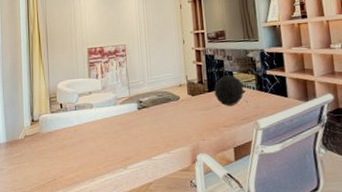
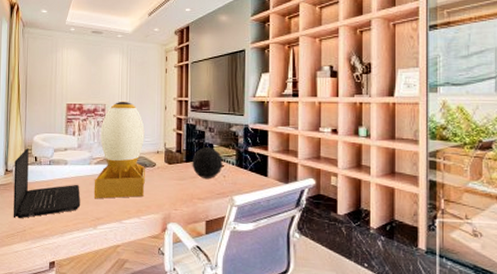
laptop: none [40,96,110,169] -> present [13,148,81,219]
desk lamp: none [120,39,171,139] -> present [93,101,145,199]

